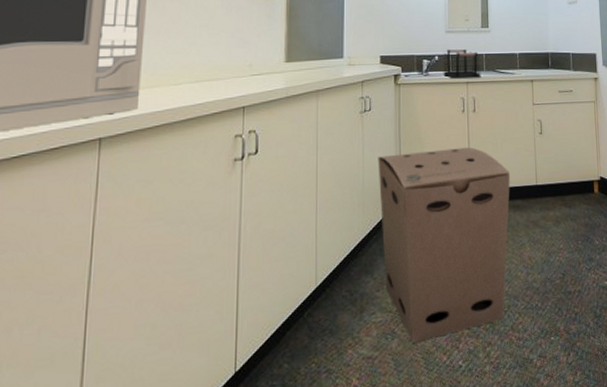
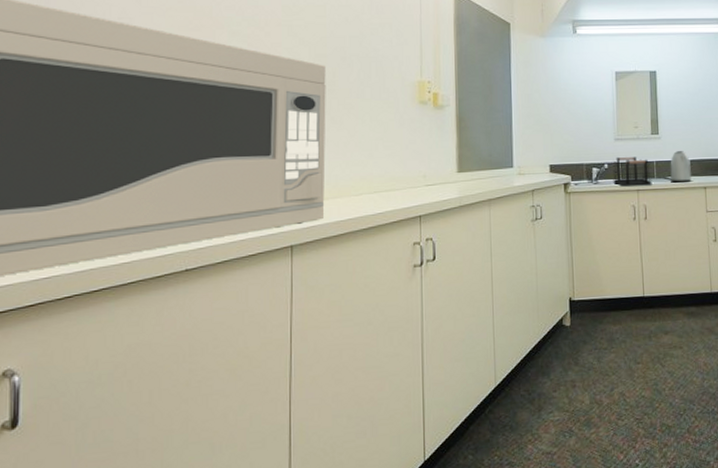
cardboard box: present [378,147,510,343] -> none [550,254,684,441]
kettle: none [499,44,519,77] -> present [670,151,691,184]

